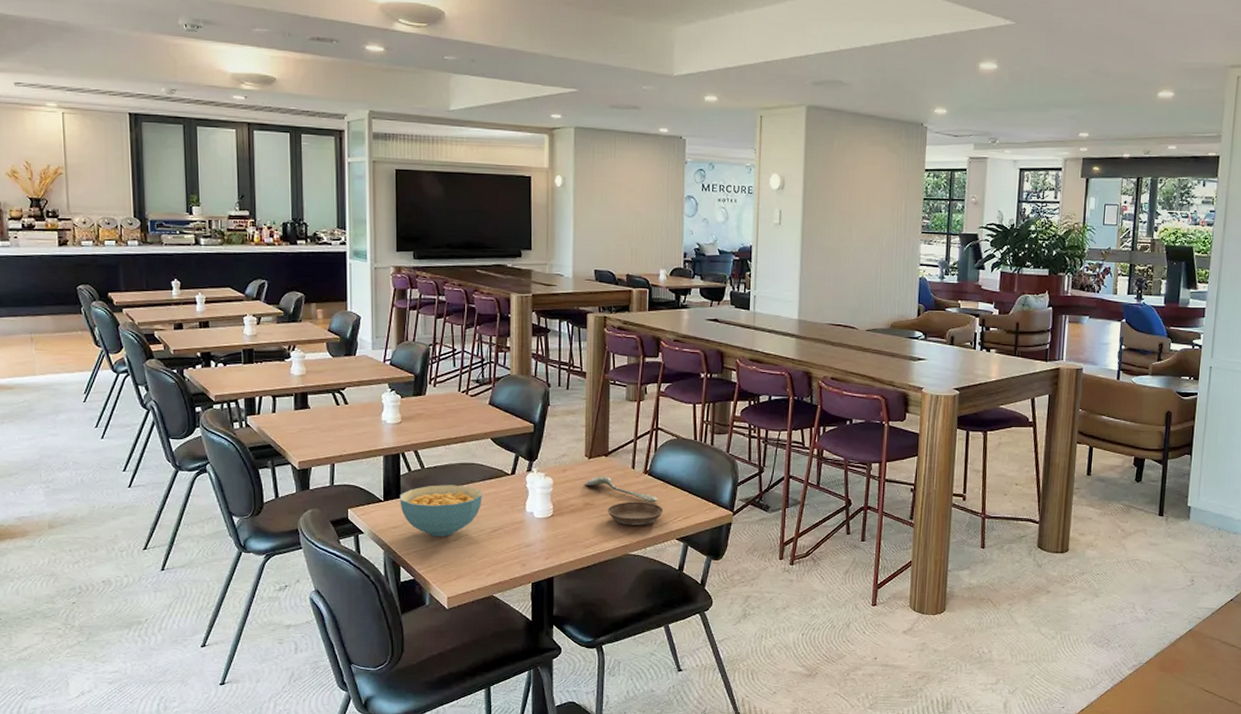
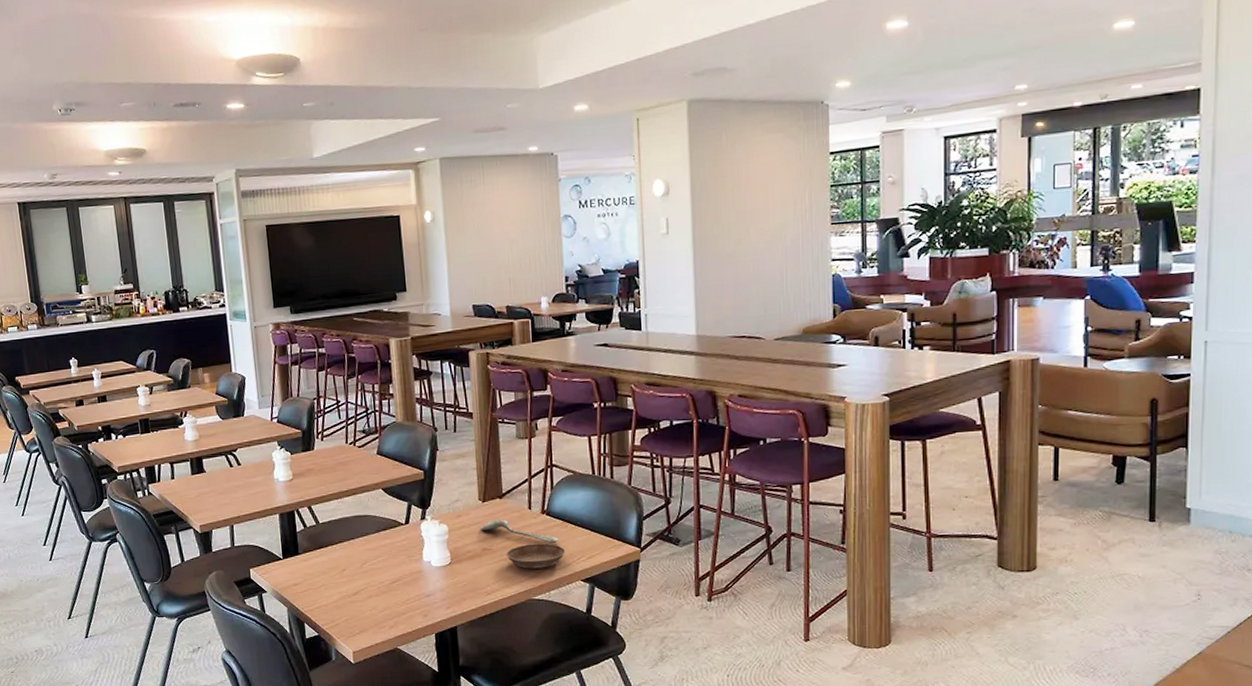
cereal bowl: present [400,485,482,537] -> none [298,538,379,592]

